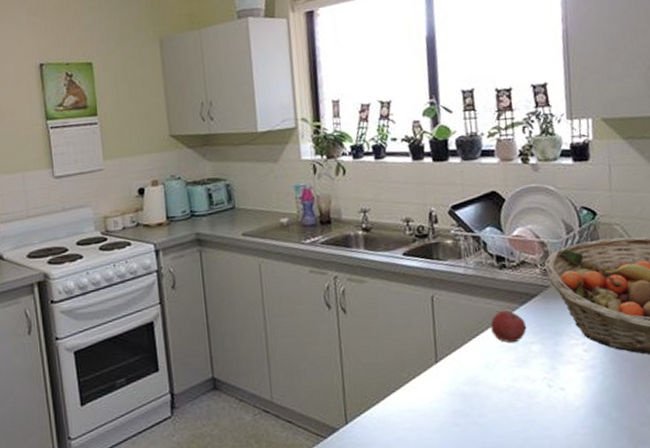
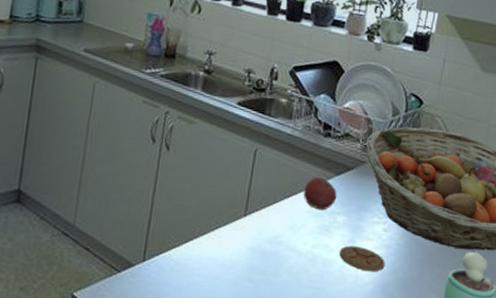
coaster: none [543,372,594,396] -> present [340,245,385,272]

